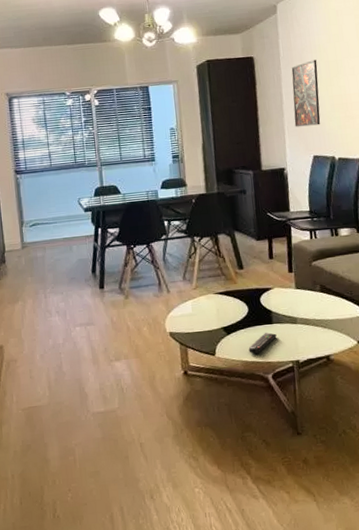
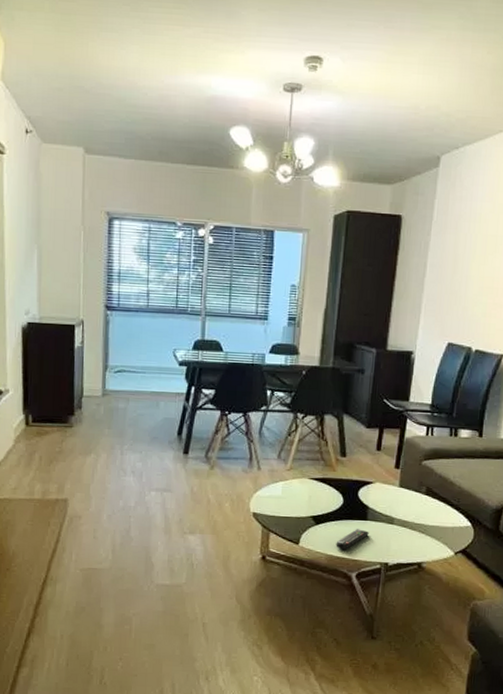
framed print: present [291,60,321,127] -> none [434,230,474,309]

